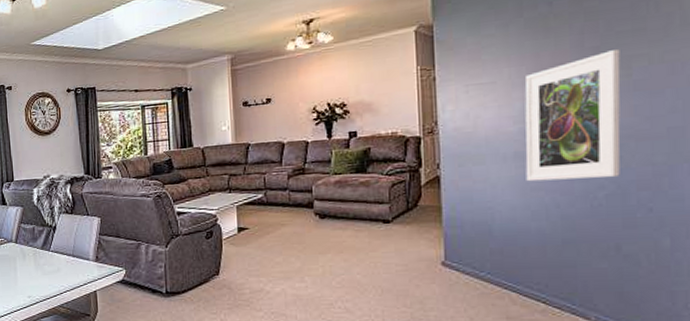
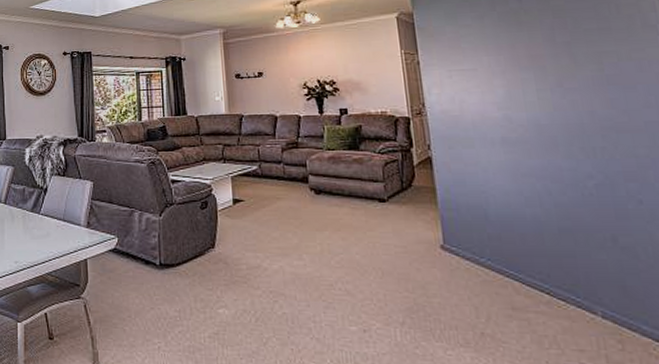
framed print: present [524,49,621,182] -> none [504,46,606,168]

